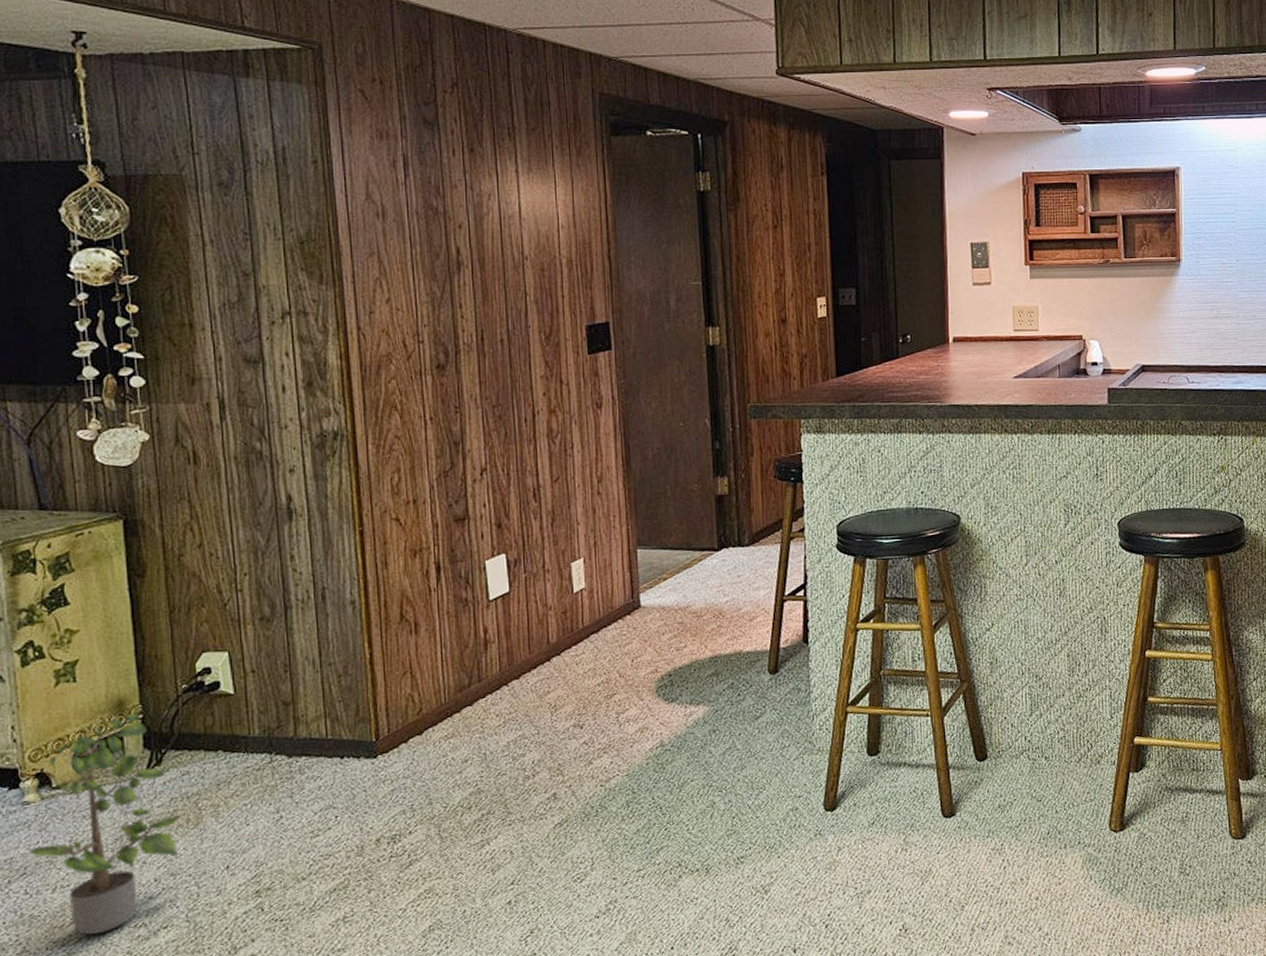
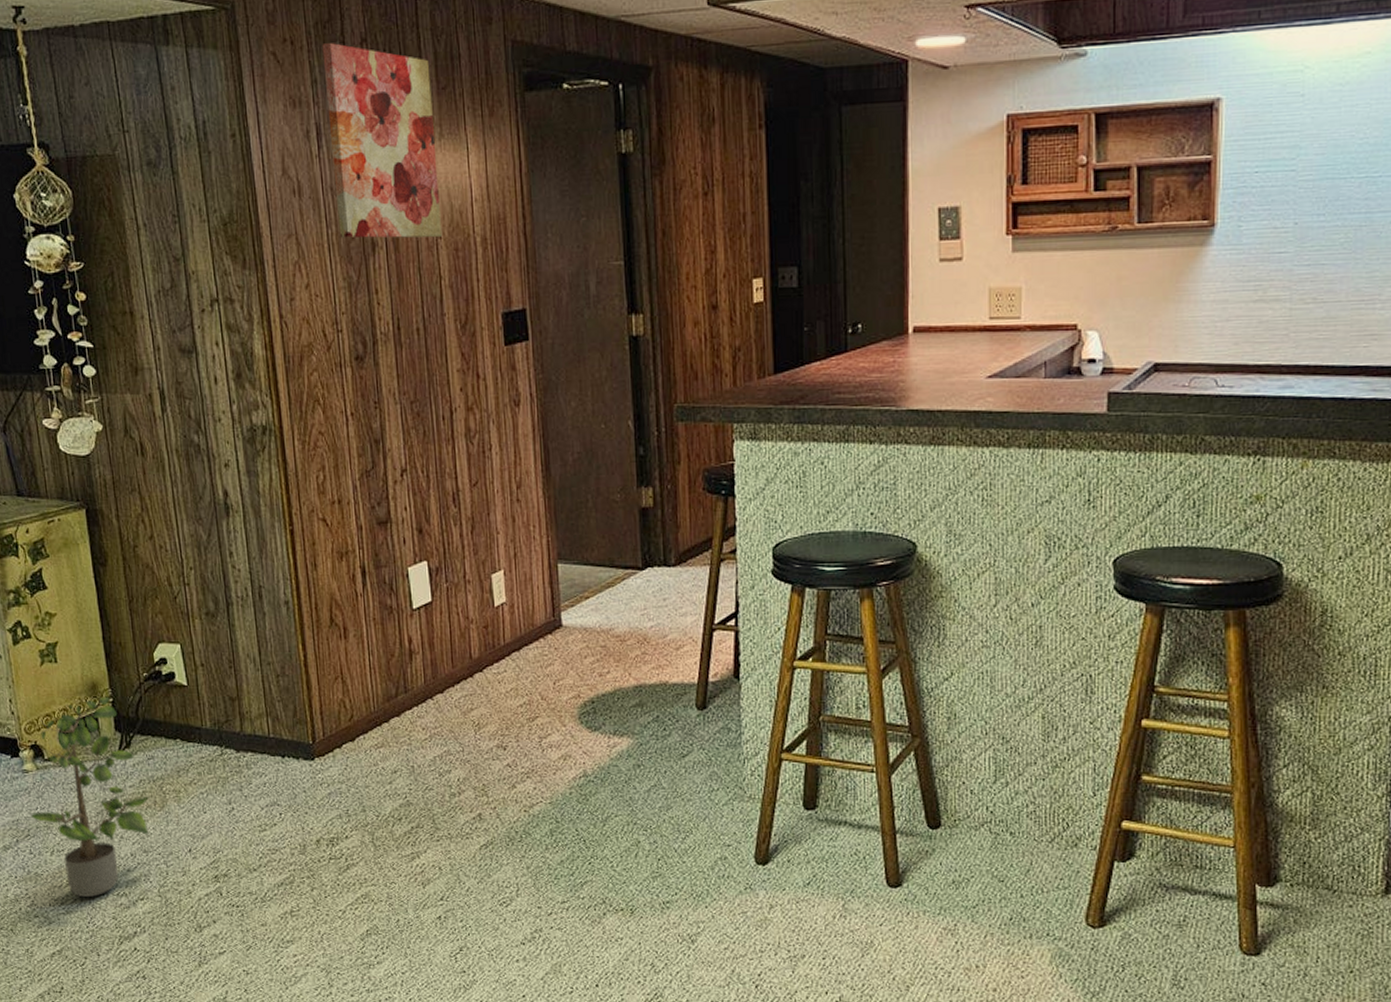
wall art: none [412,85,529,259] -> present [322,43,443,239]

